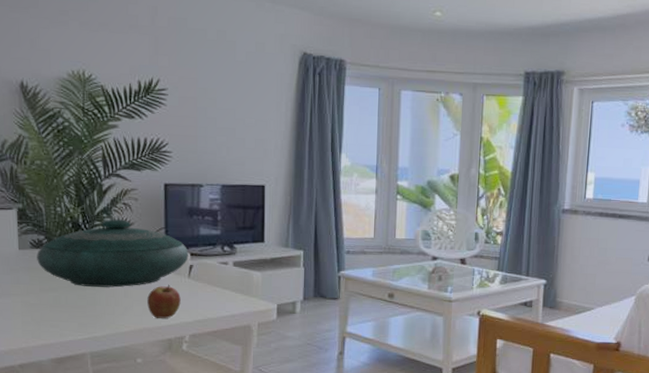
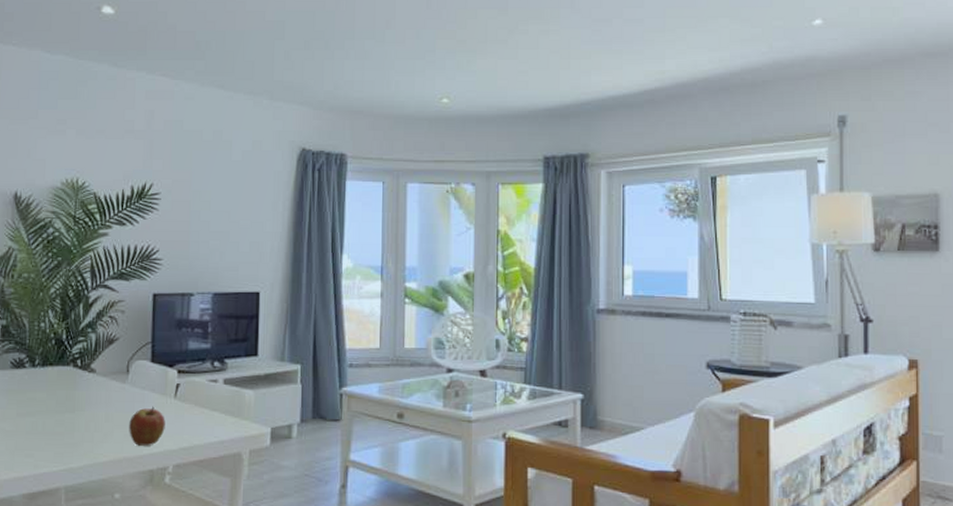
decorative bowl: present [37,219,189,288] -> none [16,334,176,411]

